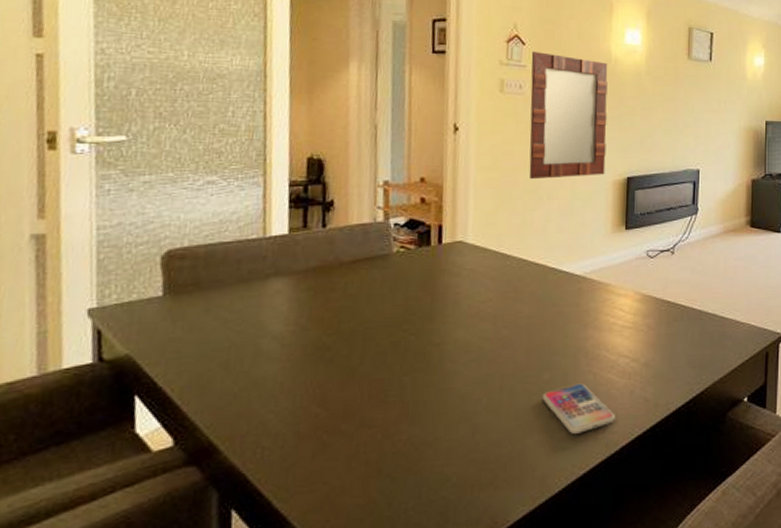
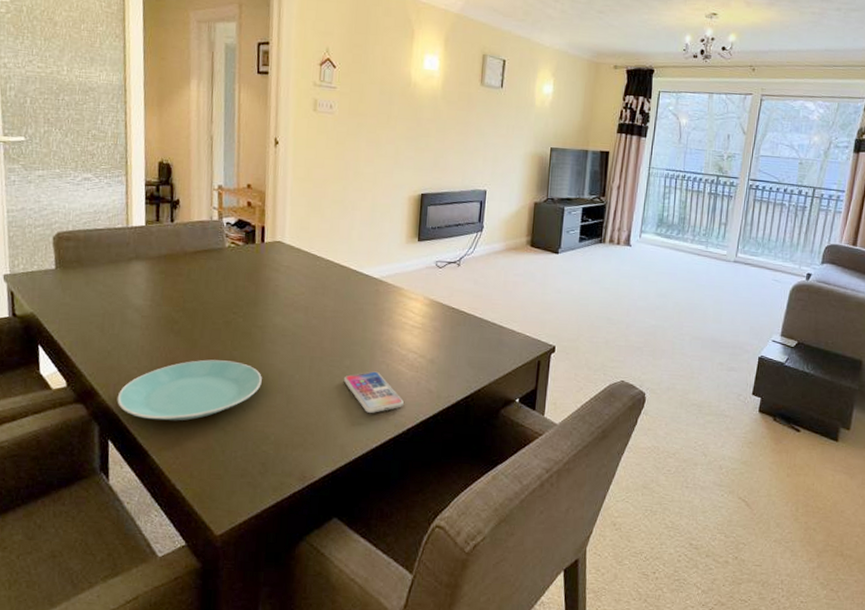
plate: none [245,389,440,476] -> present [117,359,262,421]
home mirror: present [529,52,608,180] -> none [336,74,408,191]

